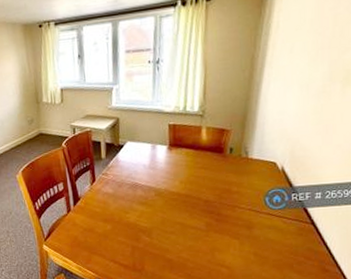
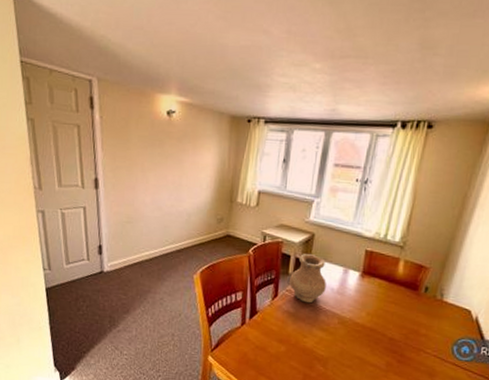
vase: none [104,137,138,182] -> present [289,254,326,304]

